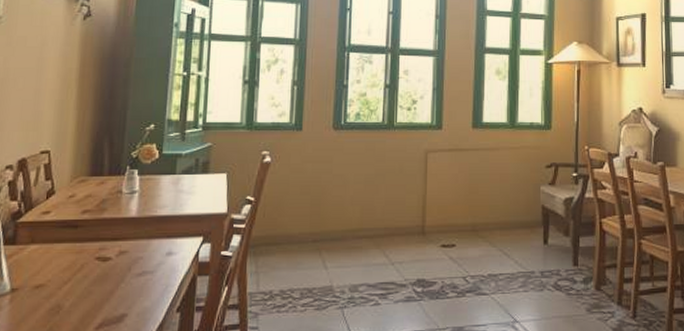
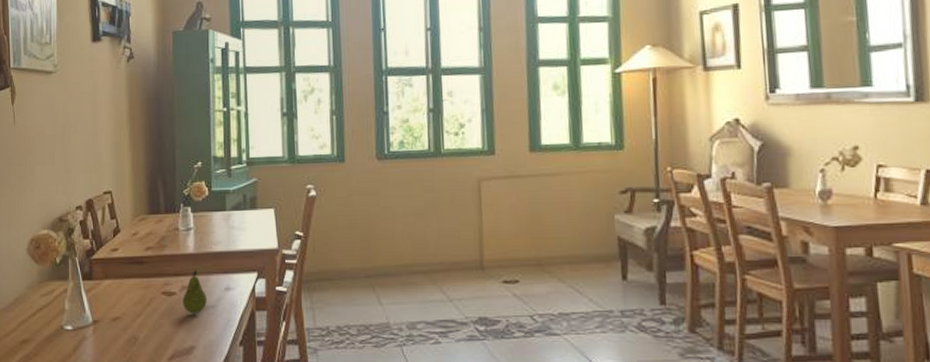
fruit: none [118,234,146,279] -> present [183,270,207,313]

